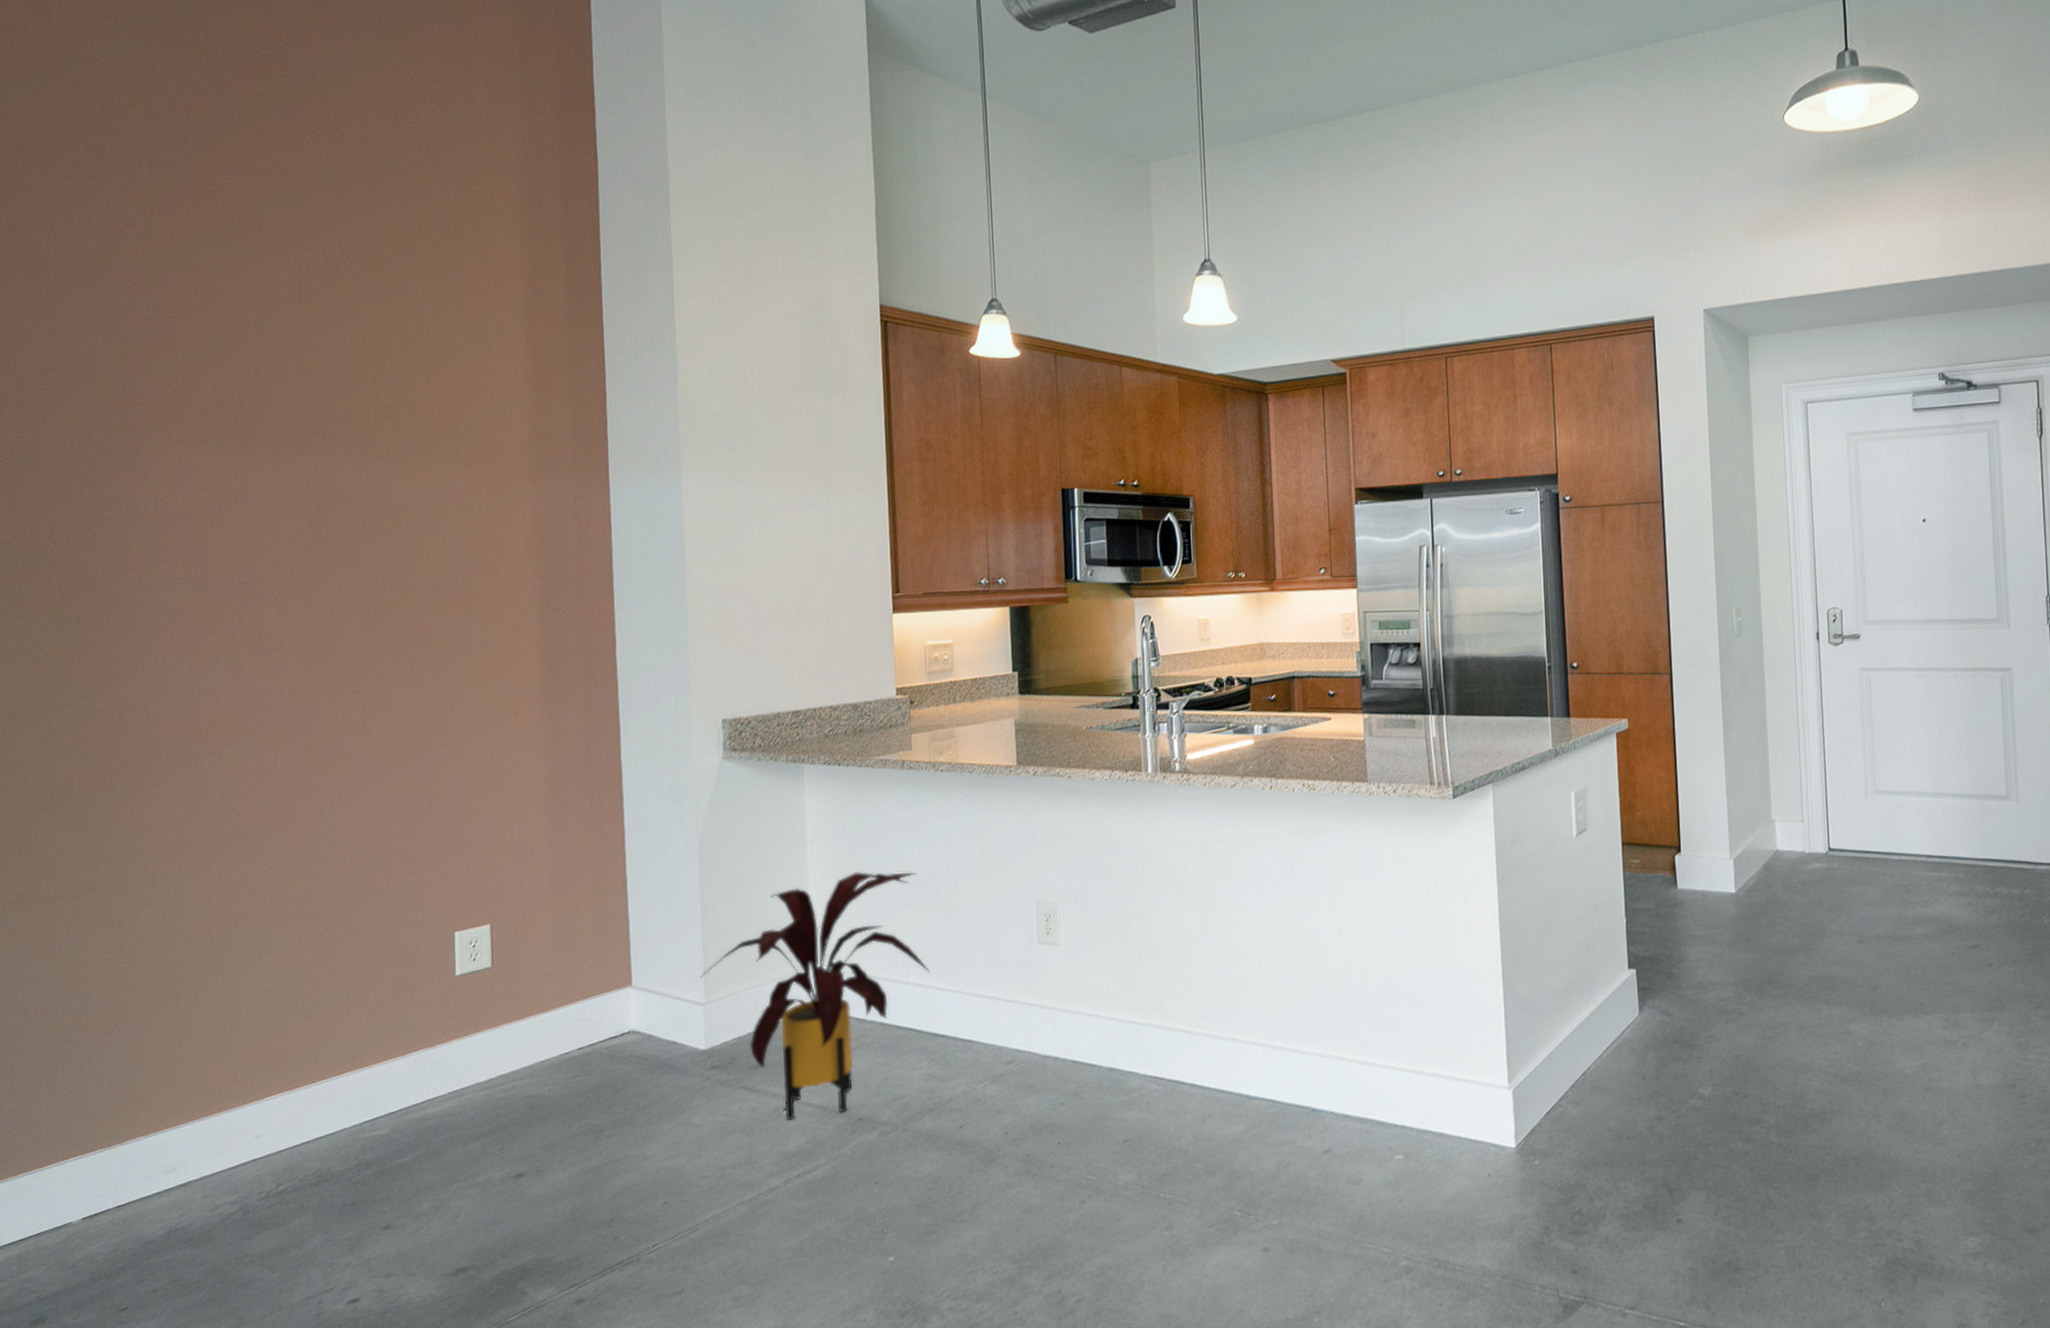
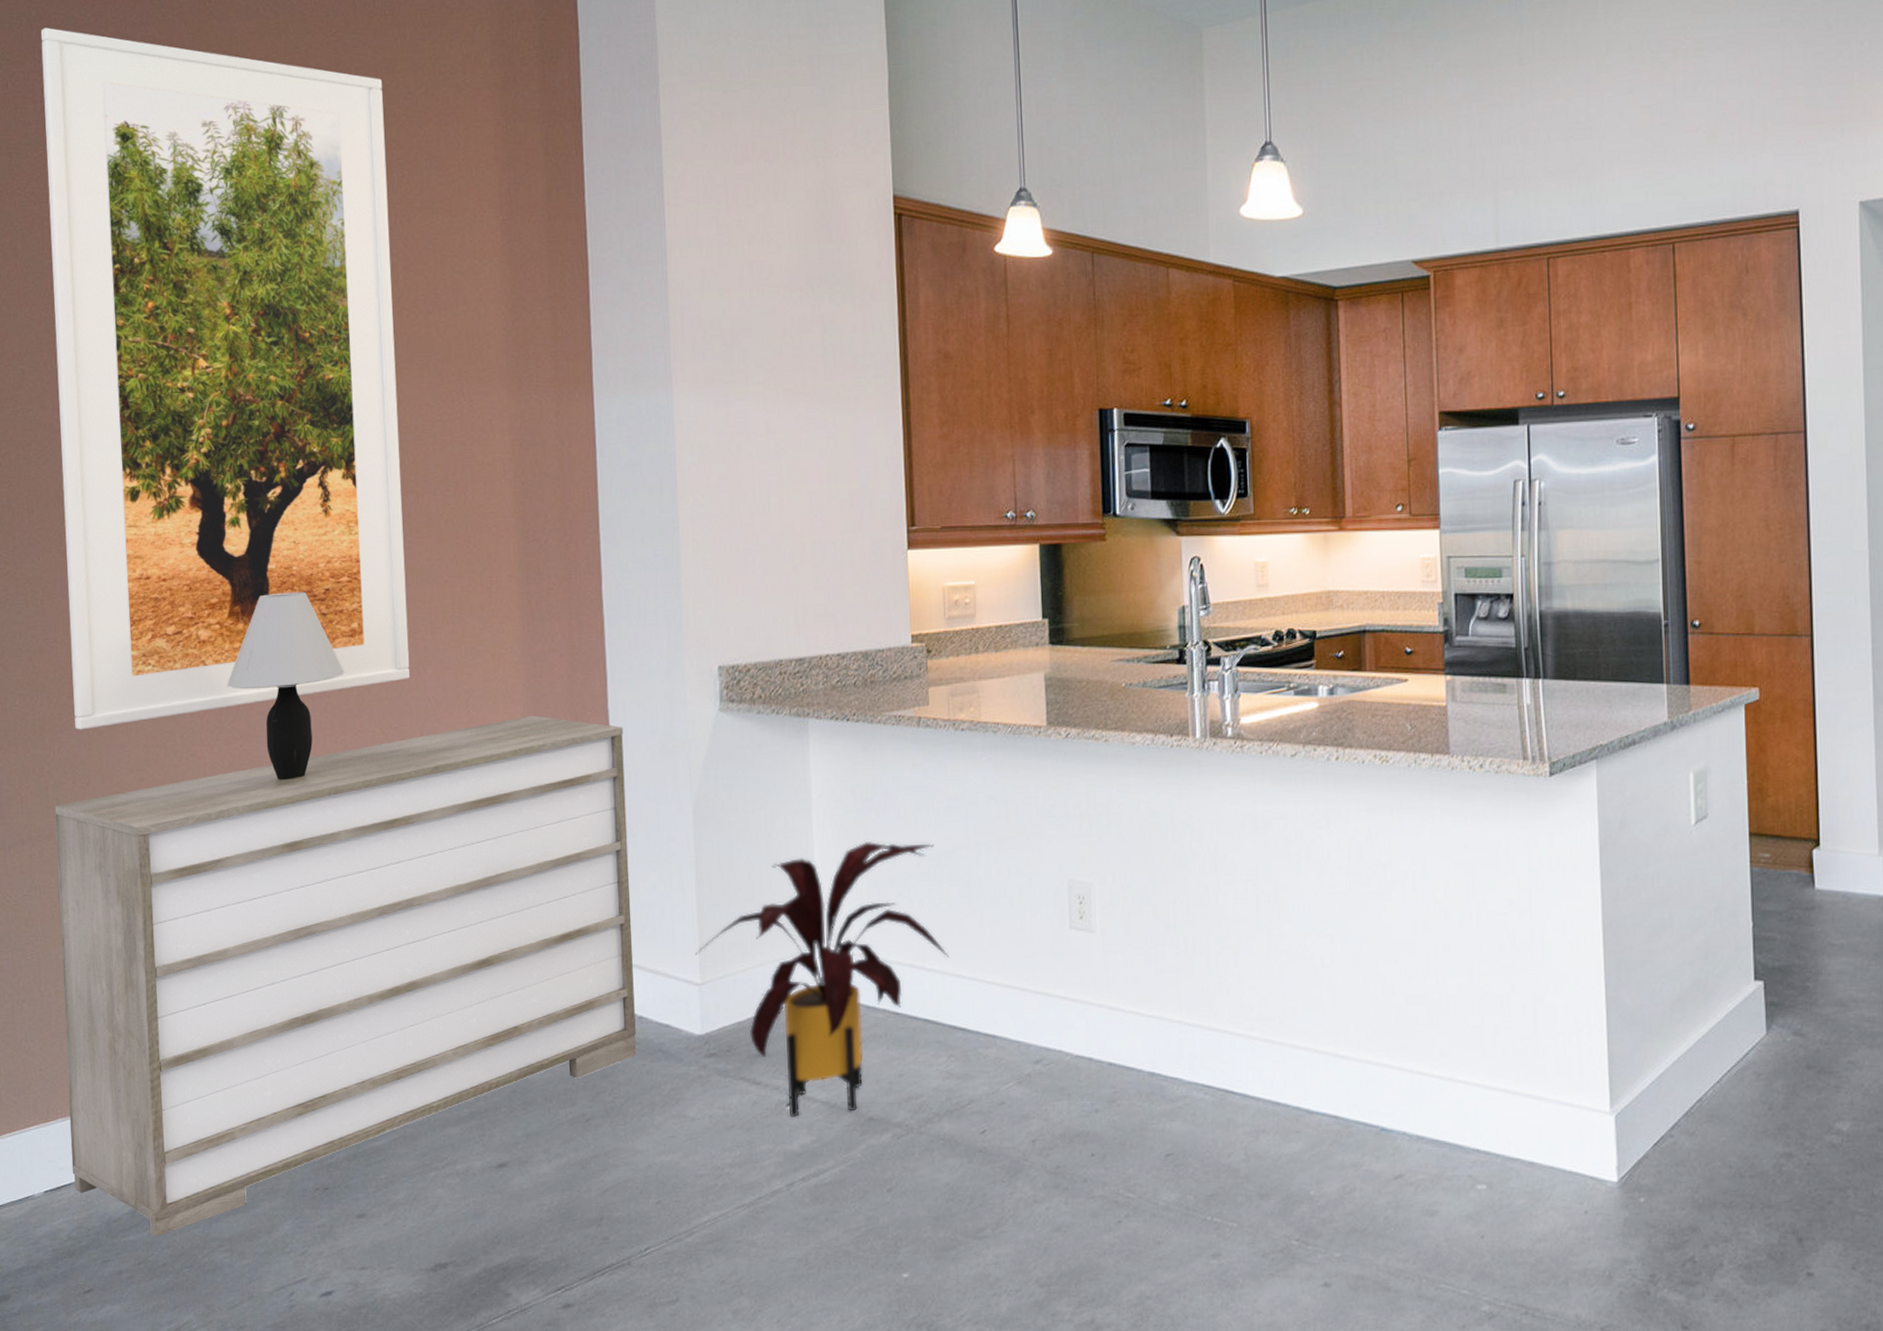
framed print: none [96,156,438,790] -> present [40,27,411,730]
dresser: none [98,766,645,1256] -> present [54,715,636,1237]
table lamp: none [265,660,376,831] -> present [226,592,345,780]

